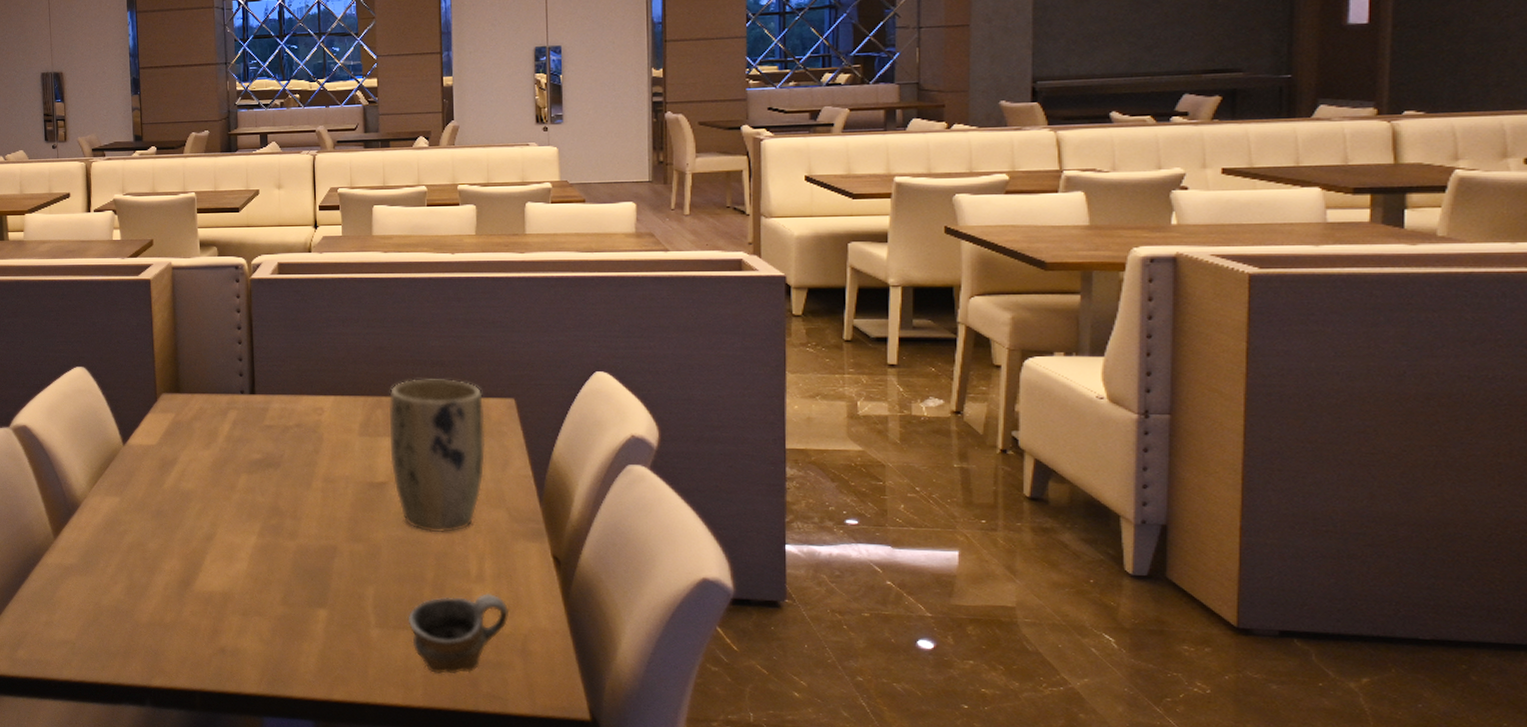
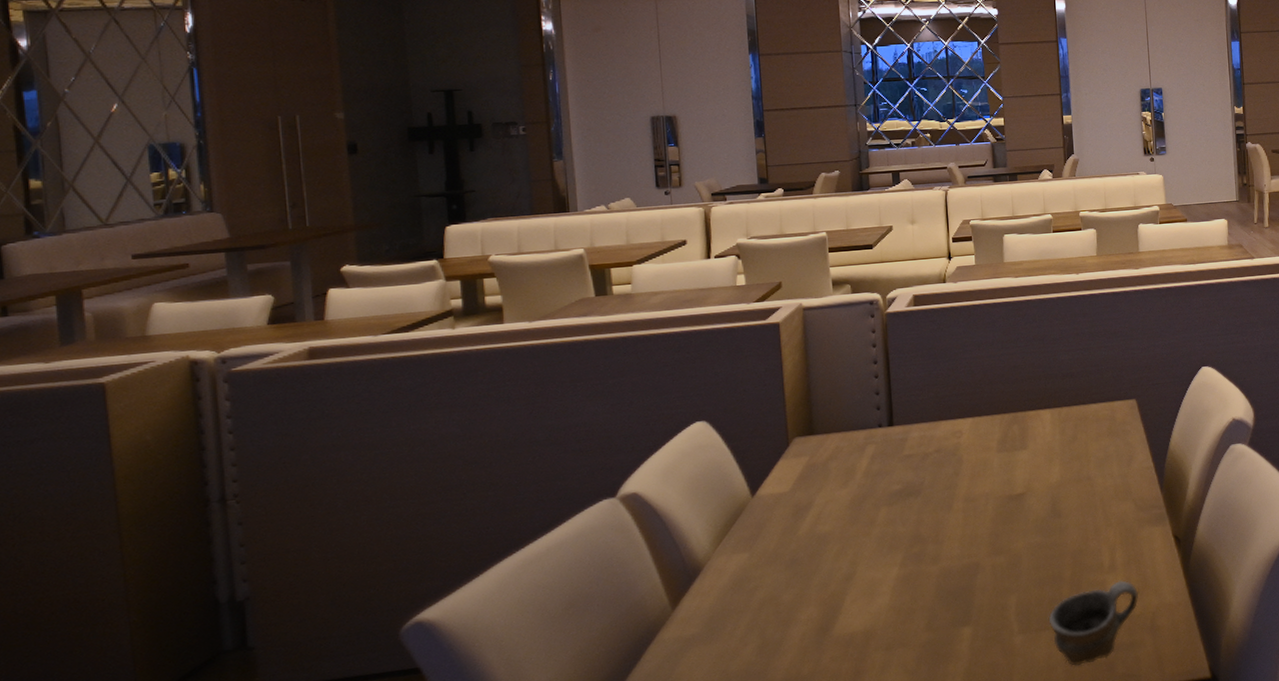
plant pot: present [388,378,486,533] -> none [1023,388,1113,534]

